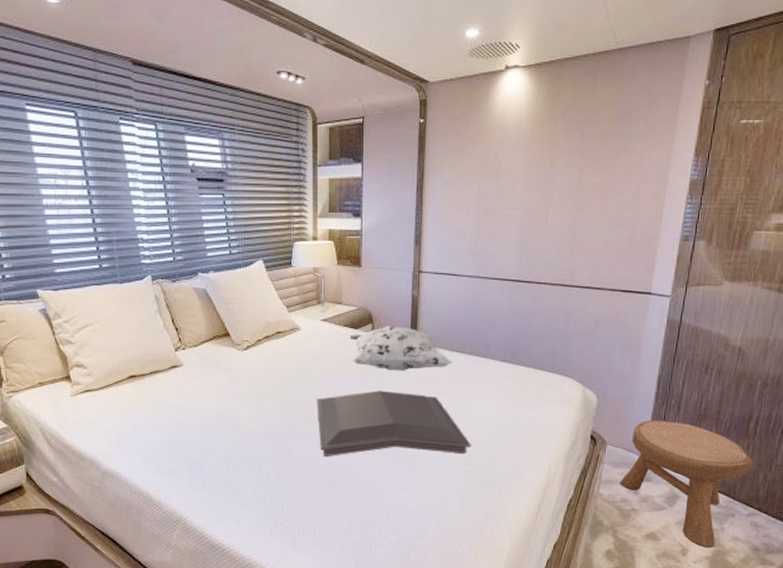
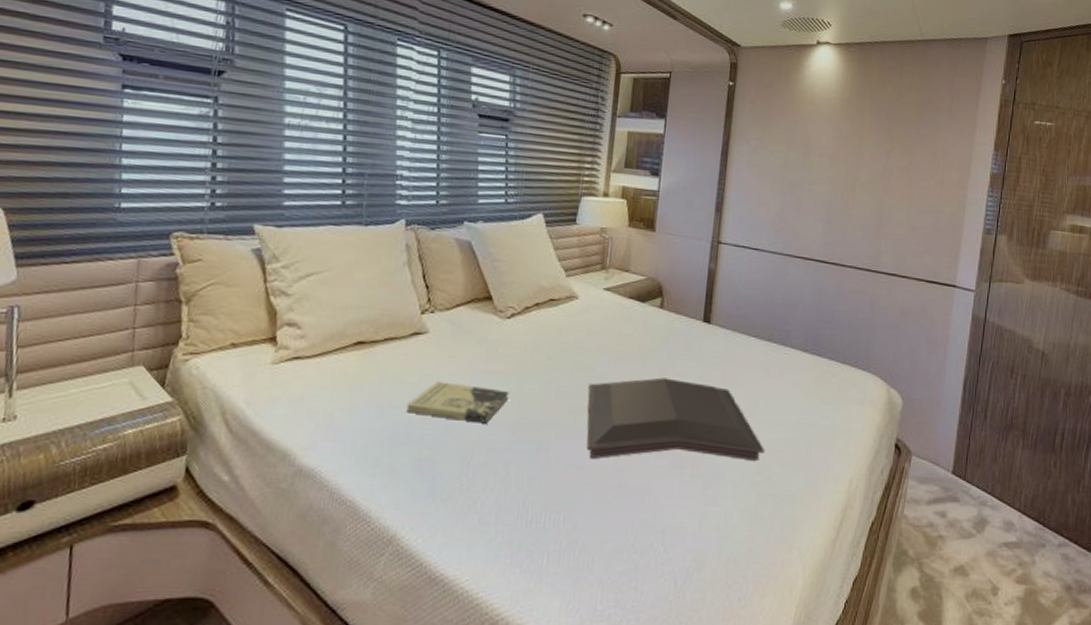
book: none [175,403,253,433] -> present [406,381,509,424]
decorative pillow: present [350,326,453,371] -> none [634,301,749,356]
stool: present [619,419,753,548] -> none [925,428,1061,586]

